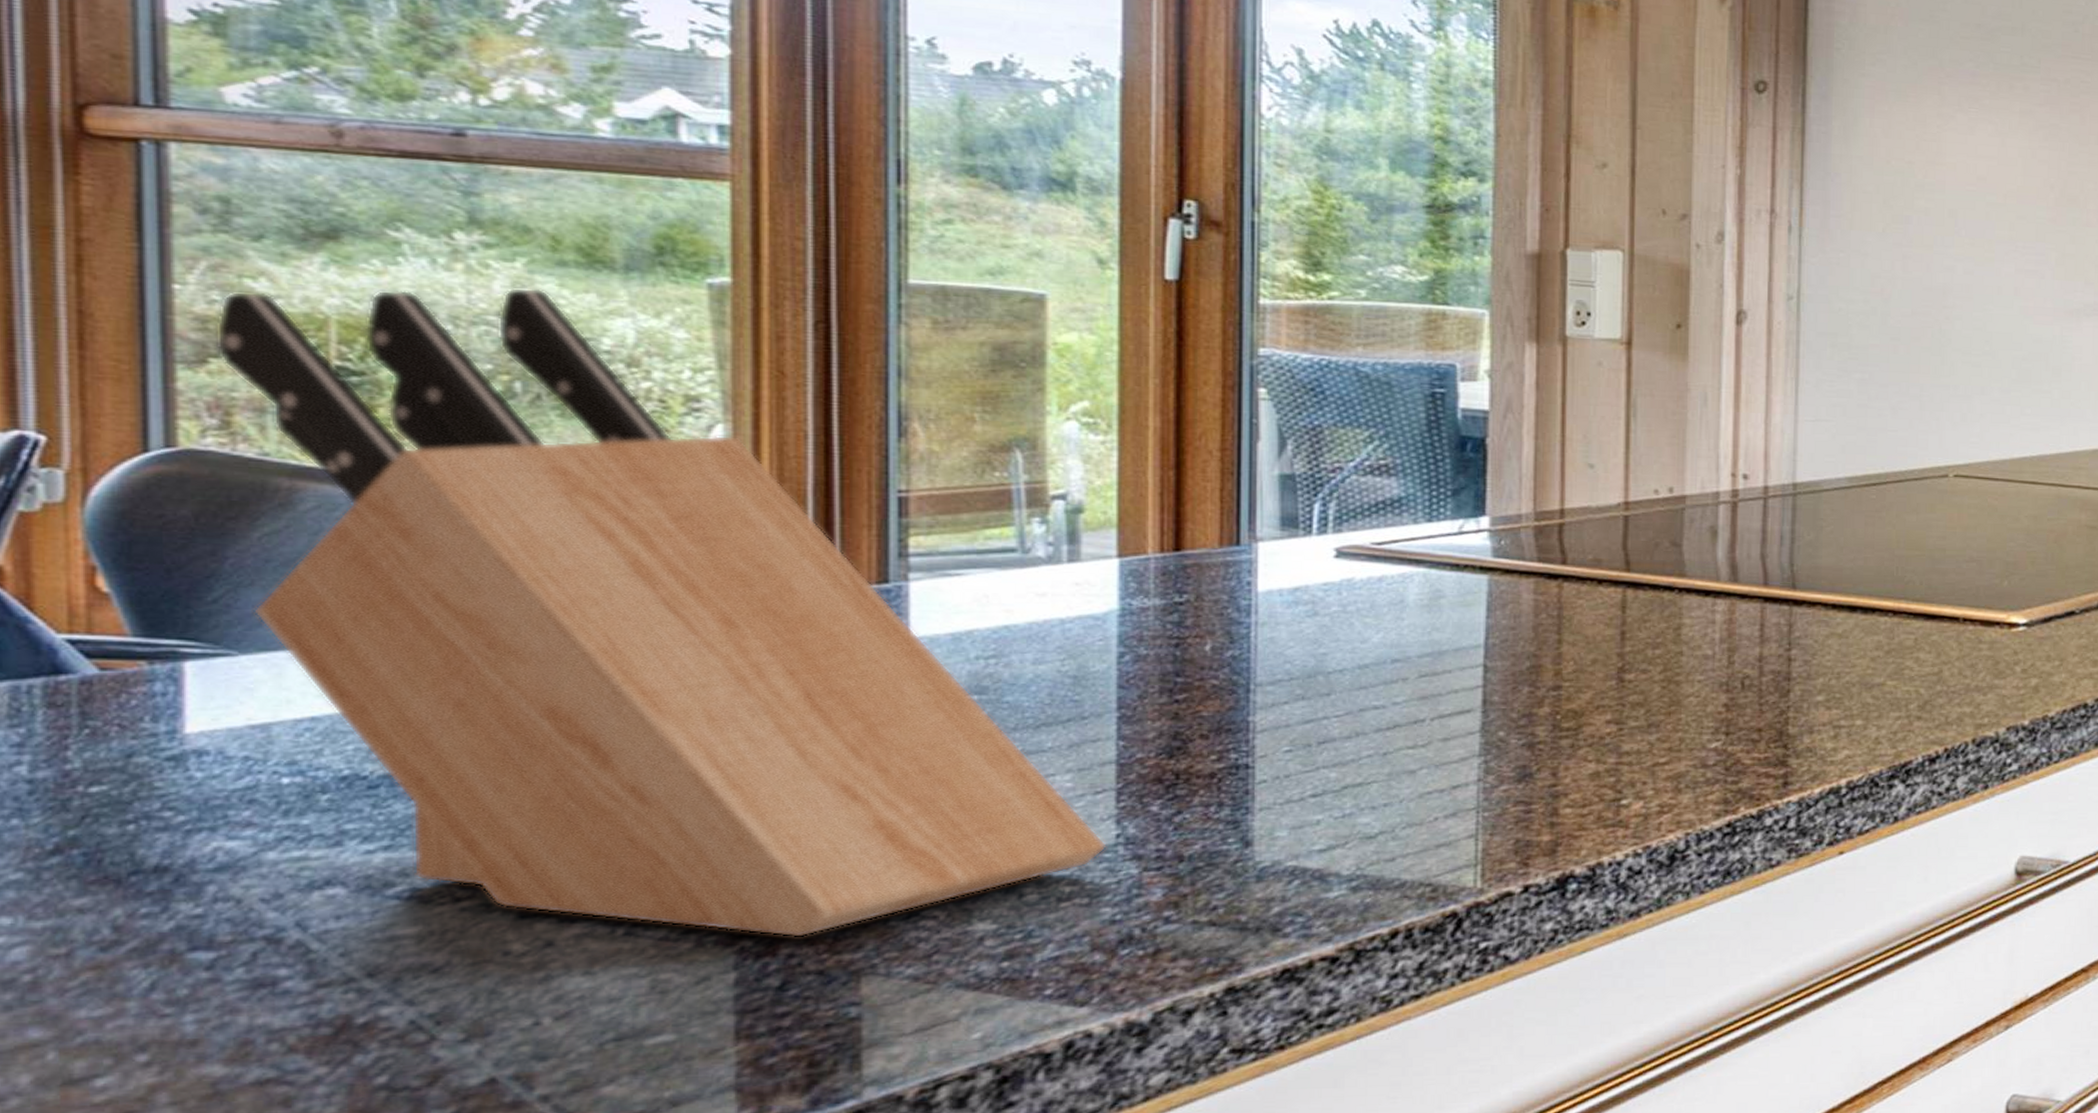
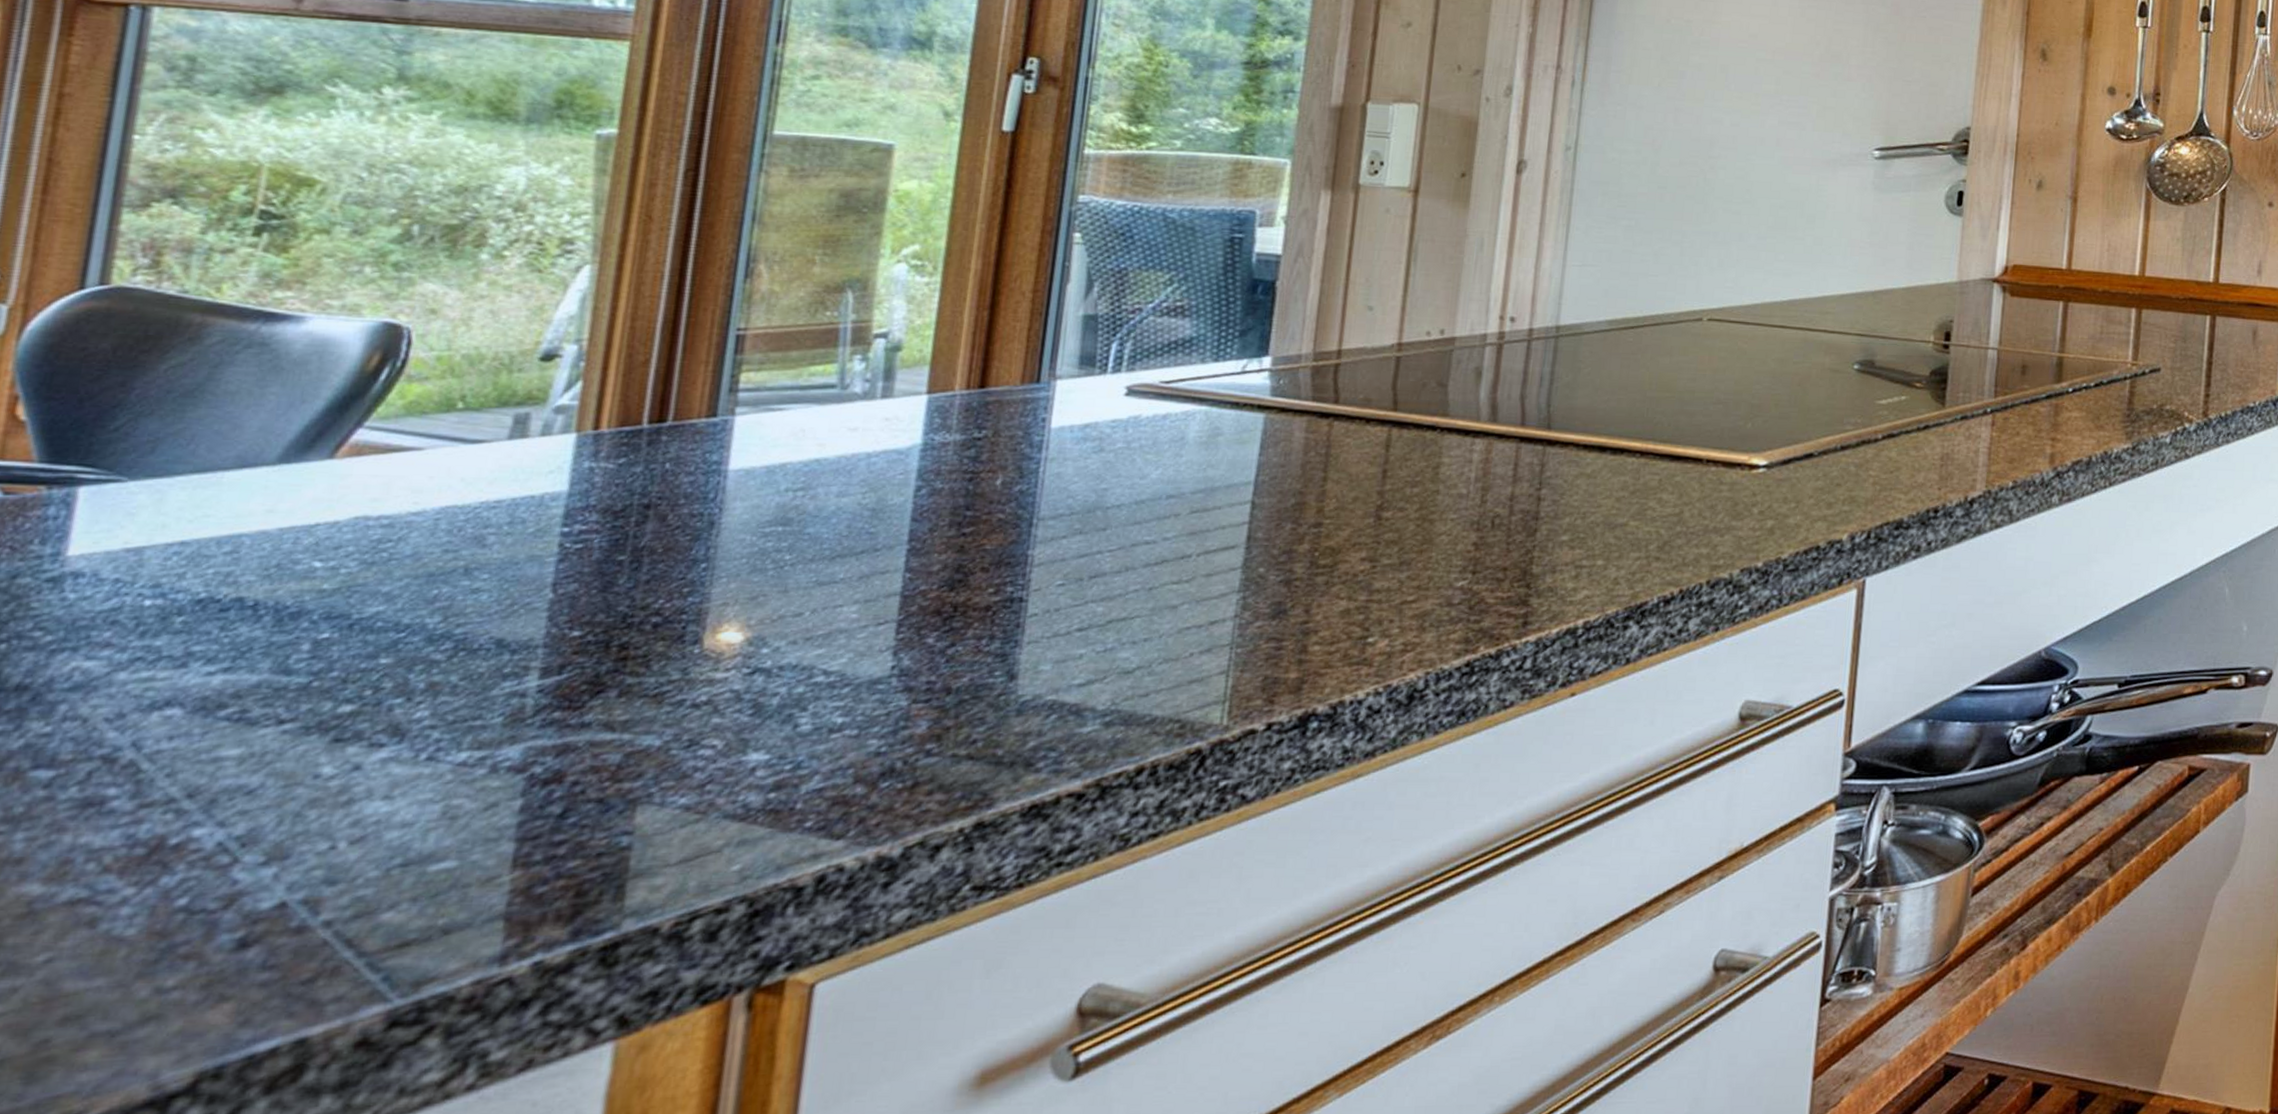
knife block: present [216,287,1107,938] -> none [148,138,882,766]

